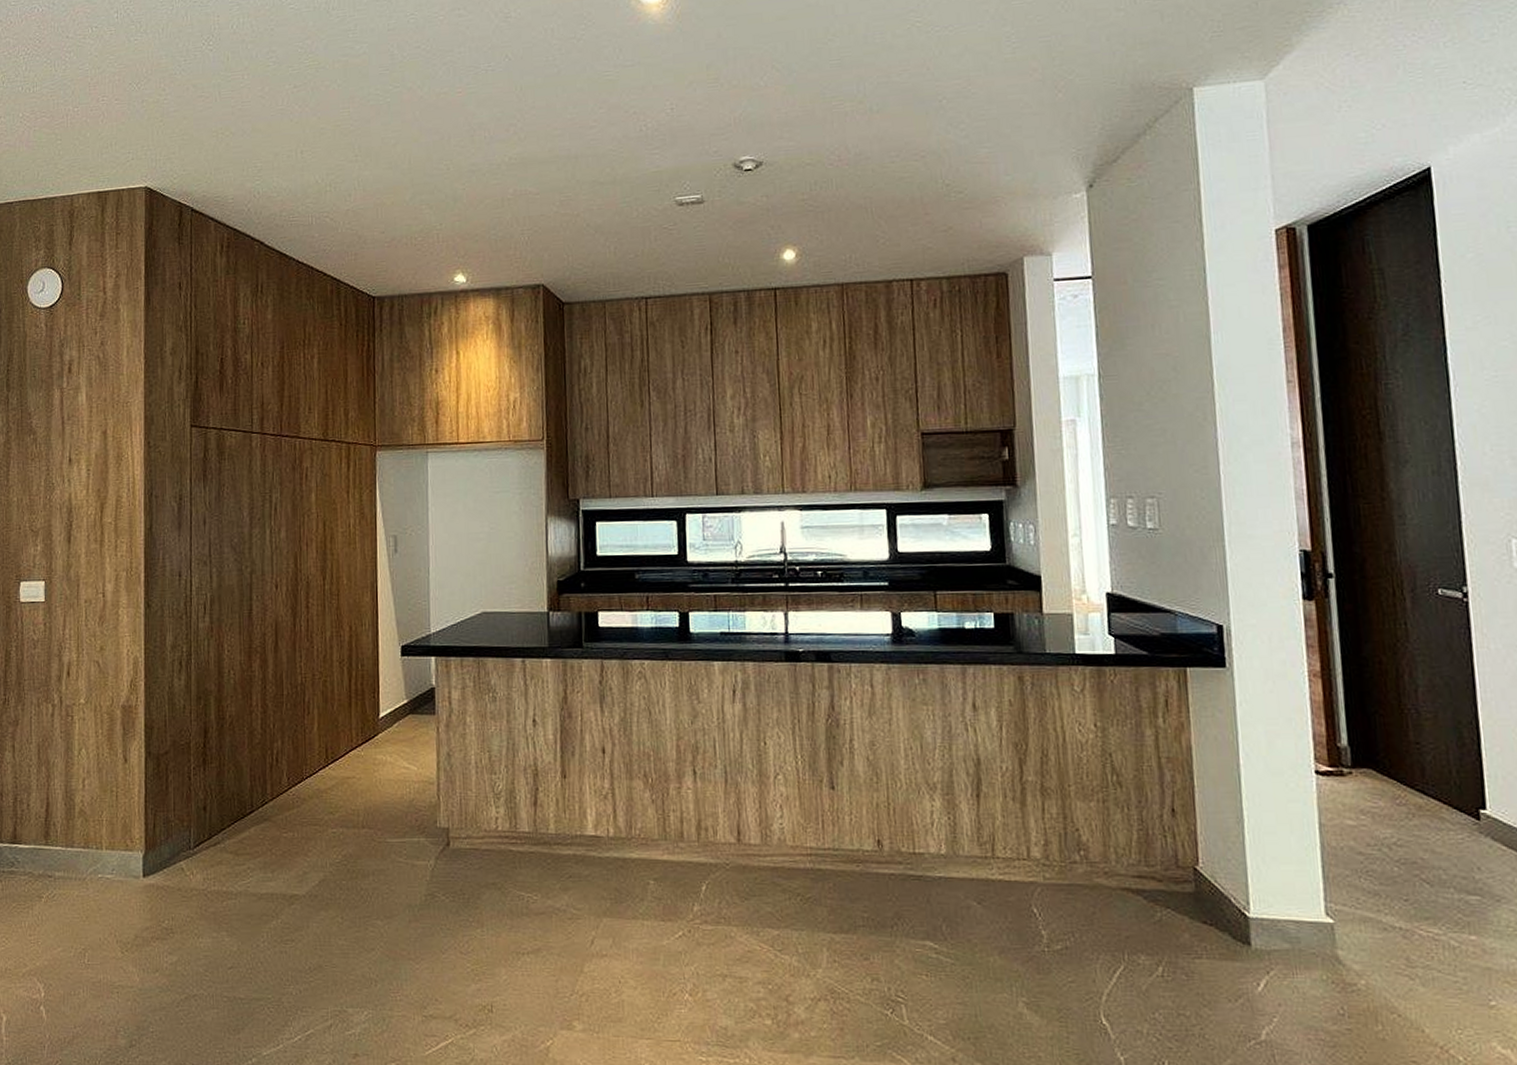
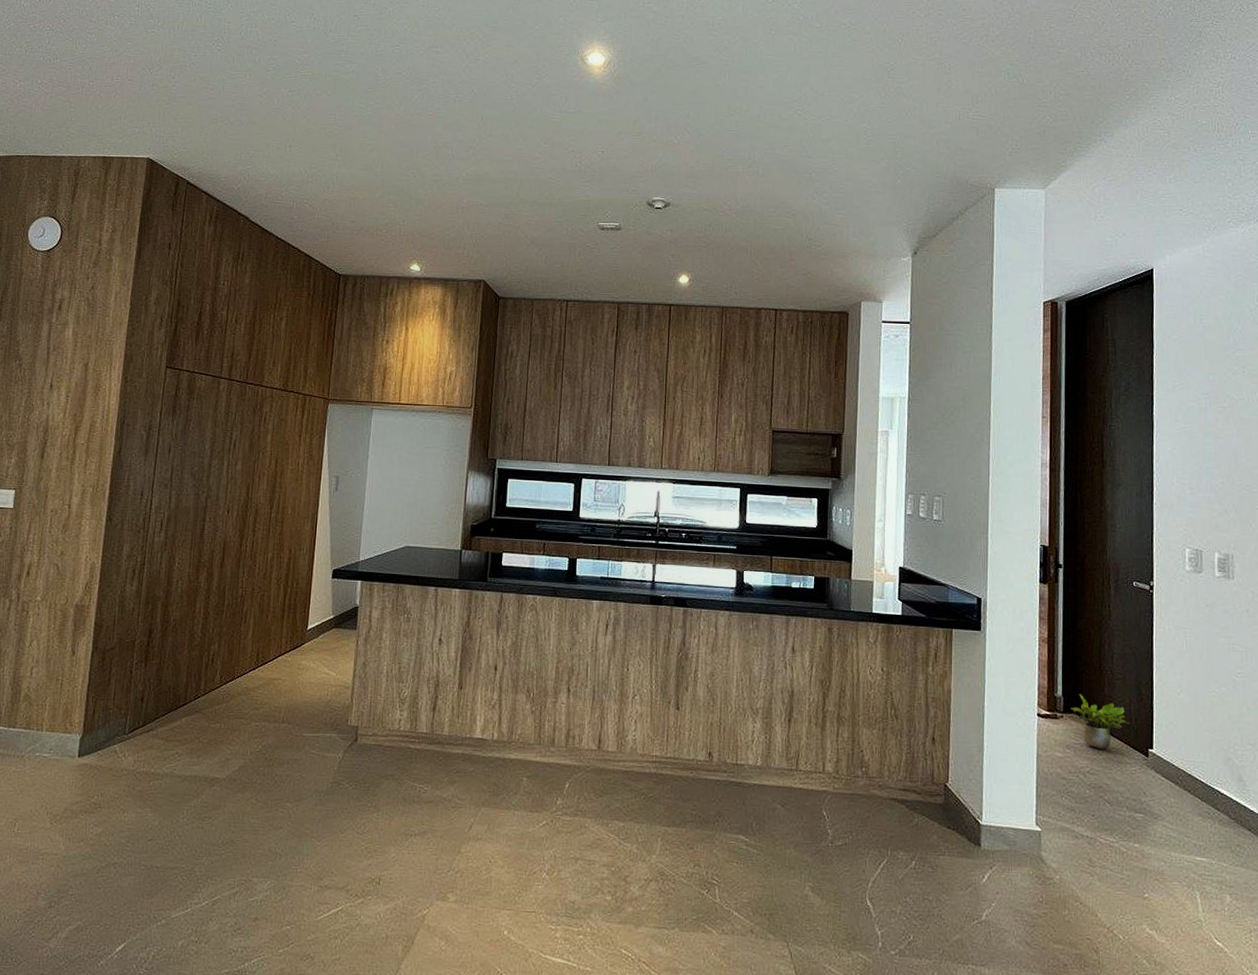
potted plant: none [1362,741,1449,813] -> present [1071,694,1130,749]

